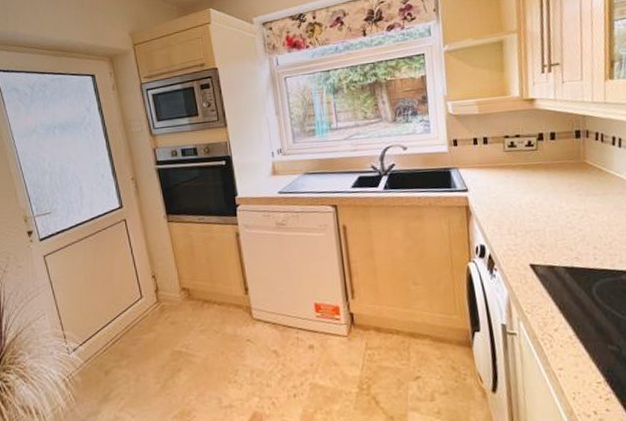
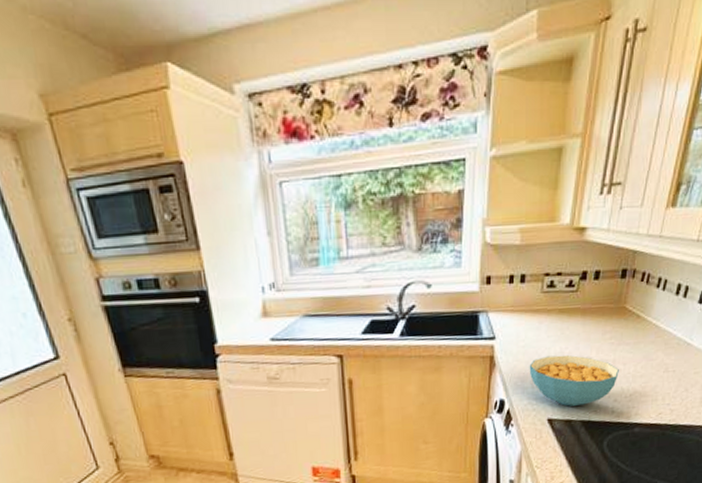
cereal bowl: none [503,204,593,253] -> present [529,354,619,406]

